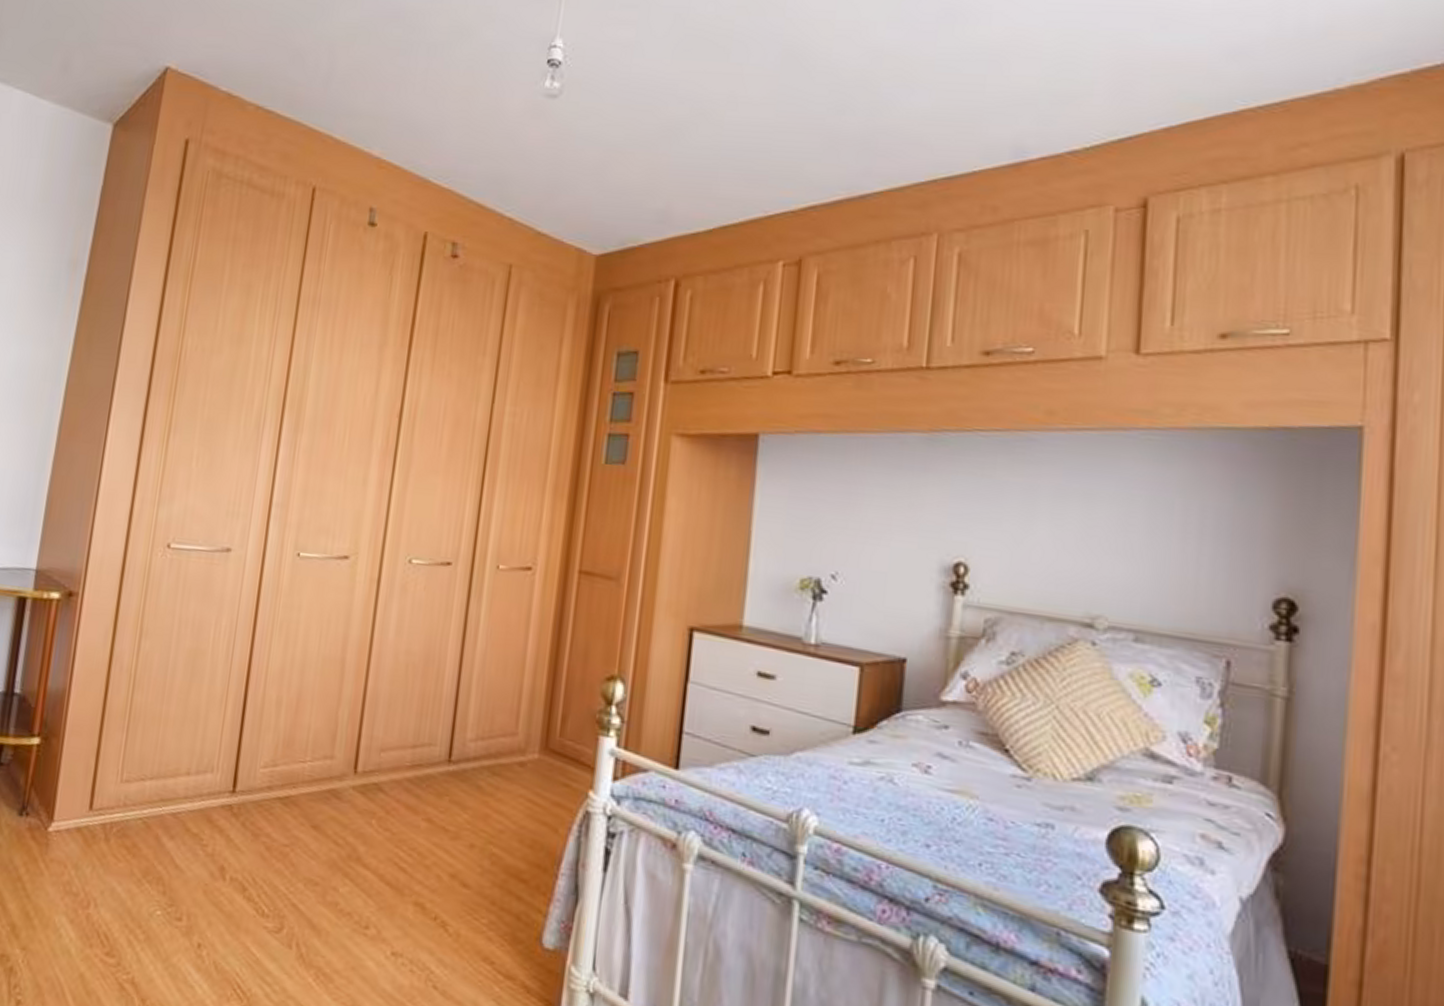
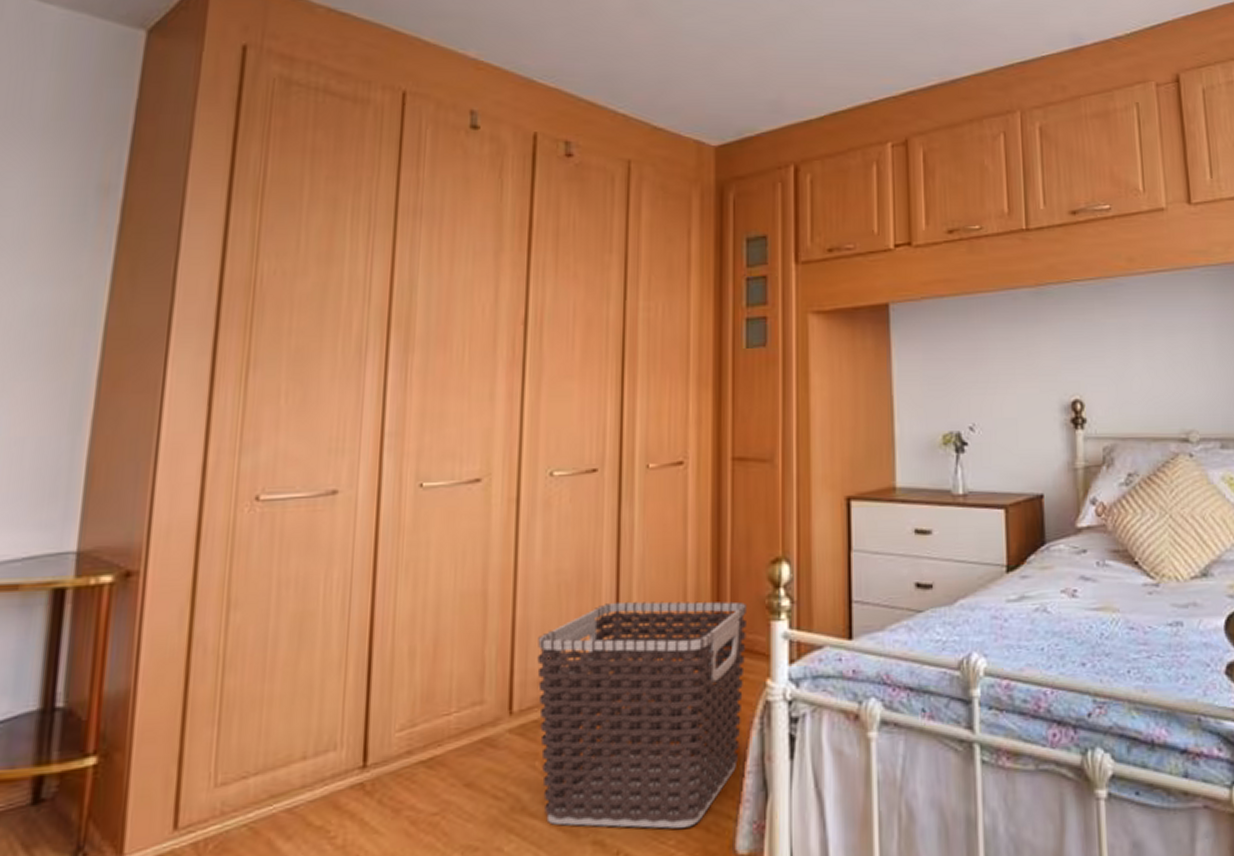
clothes hamper: none [376,690,577,912] -> present [537,601,746,829]

